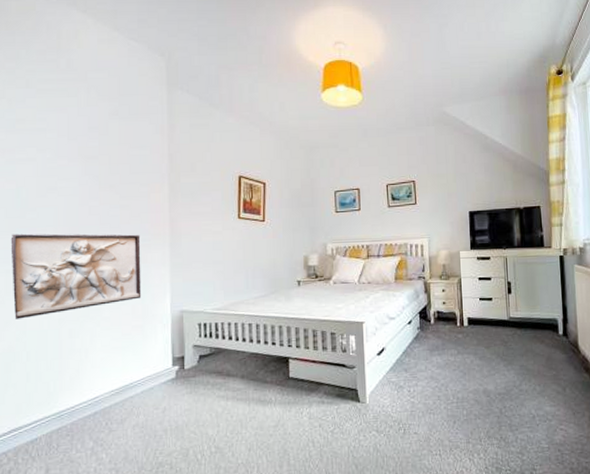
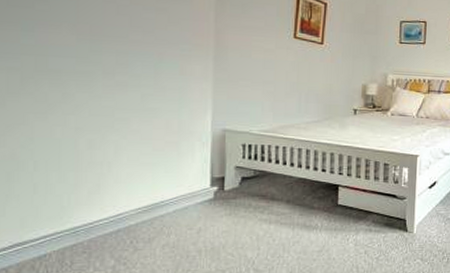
wall relief: present [10,233,142,319] -> none [13,25,180,124]

